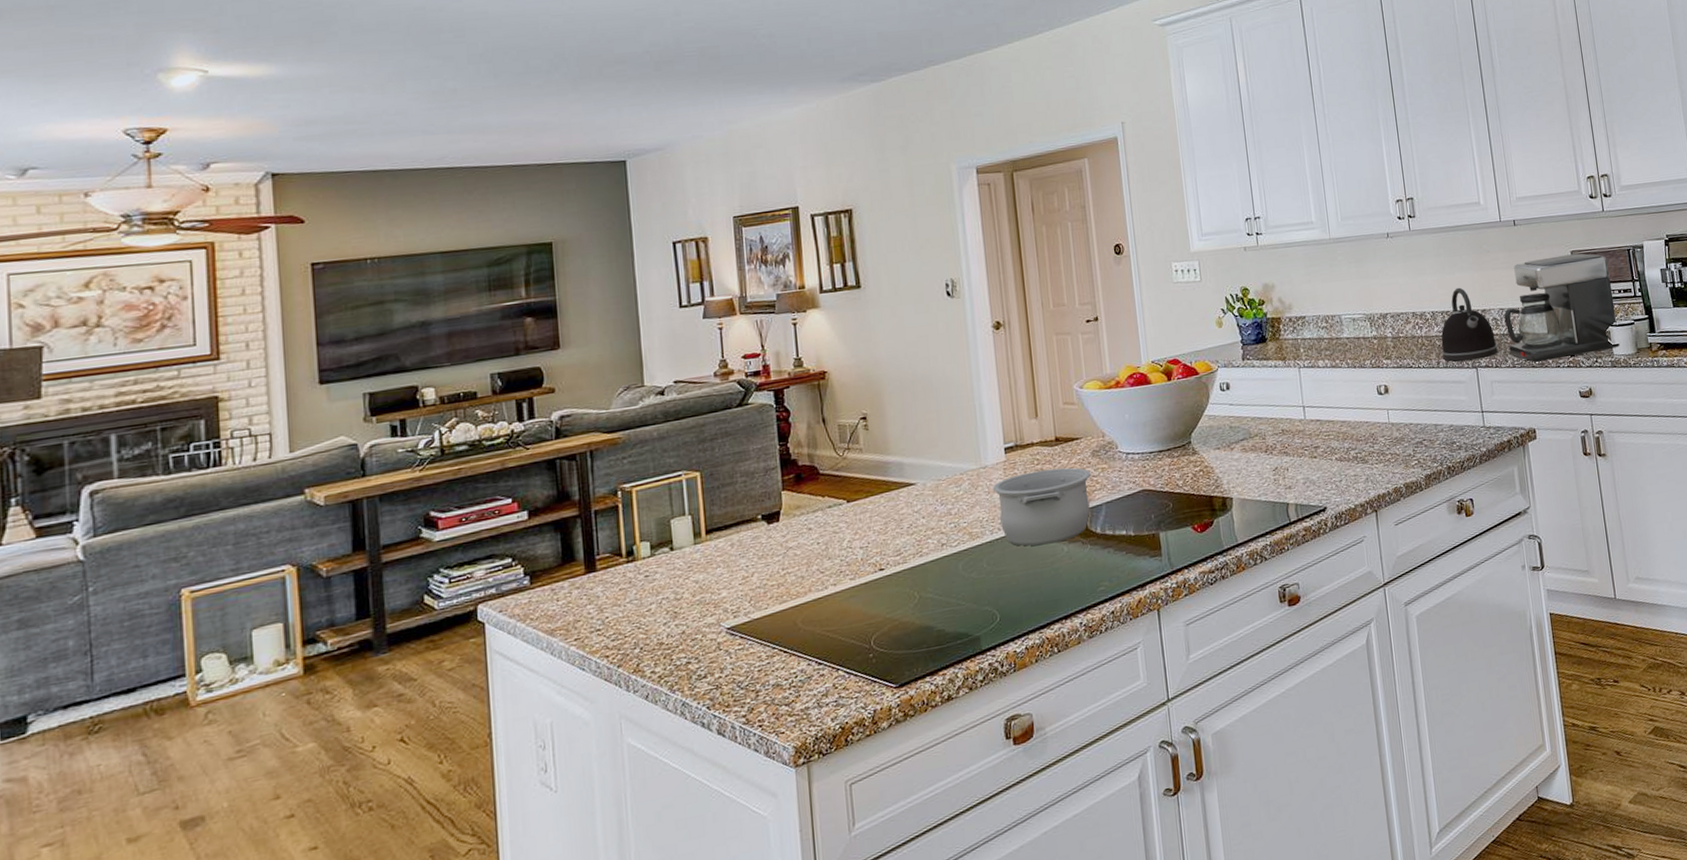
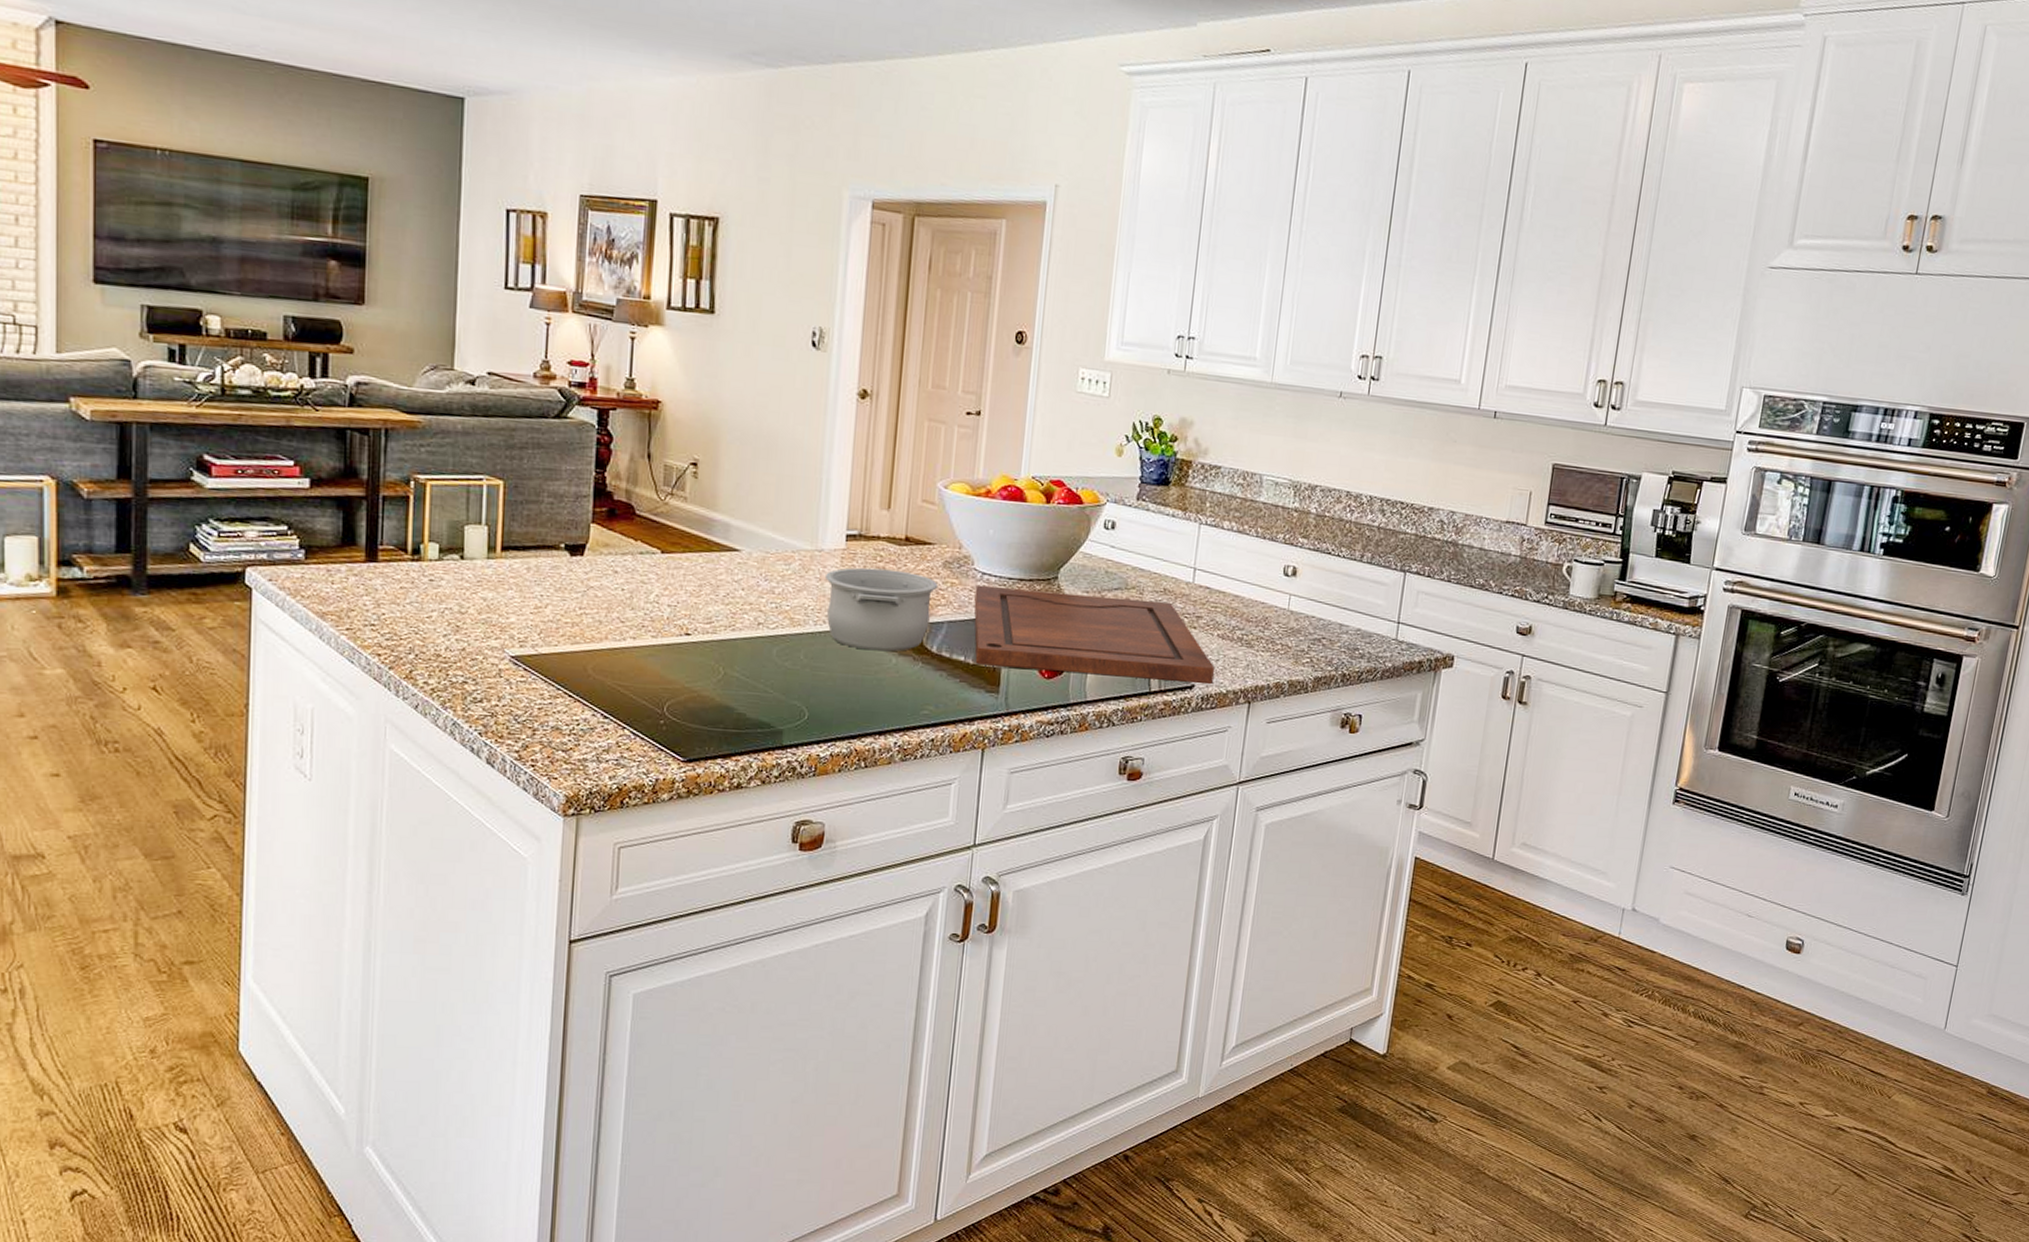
cutting board: none [1123,441,1341,535] -> present [974,584,1214,684]
kettle: present [1441,287,1498,362] -> none [1369,475,1438,564]
coffee maker: present [1504,253,1620,363] -> none [1448,463,1594,588]

